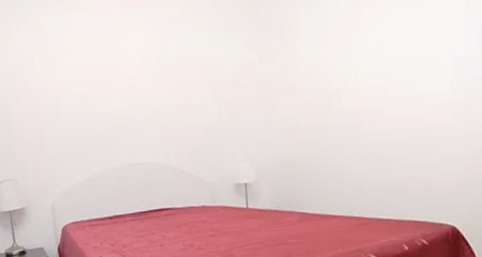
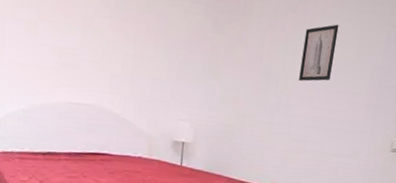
wall art: none [364,22,404,94] -> present [299,24,339,81]

